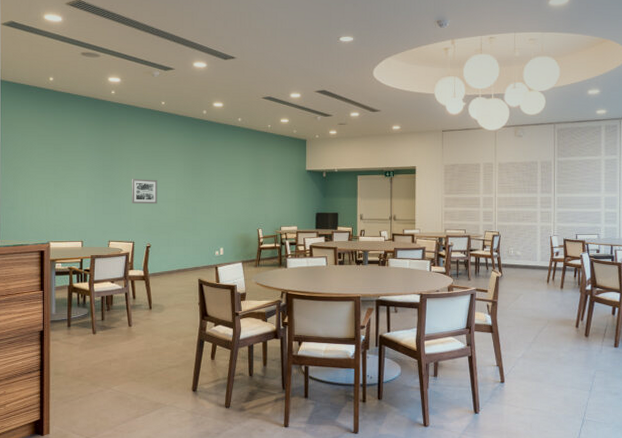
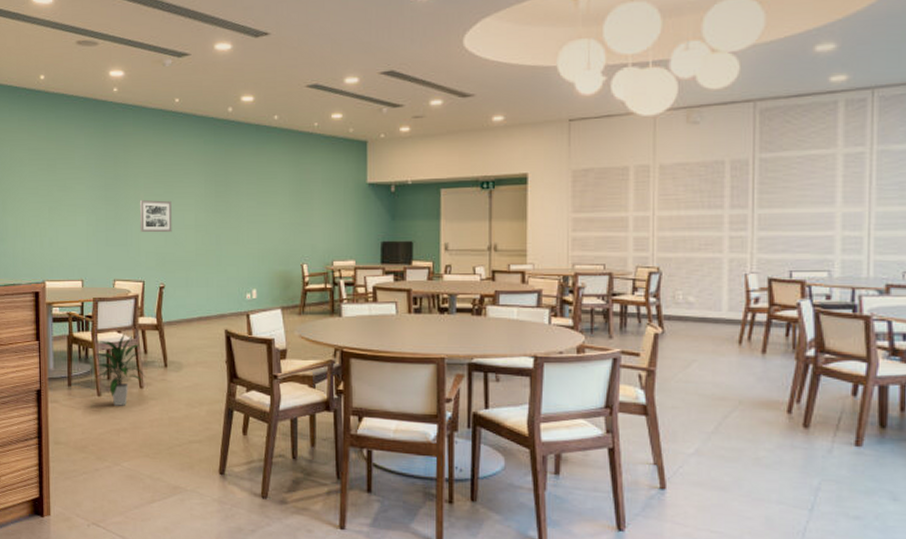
indoor plant: none [91,283,133,341] -> present [95,334,145,406]

